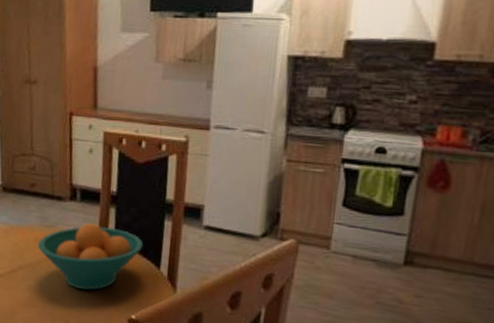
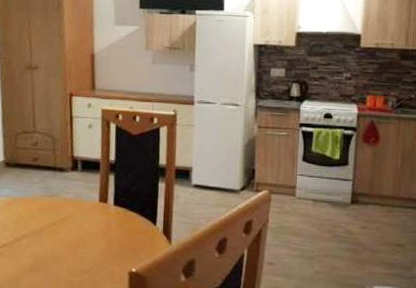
fruit bowl: present [37,223,143,290] -> none [41,190,140,250]

